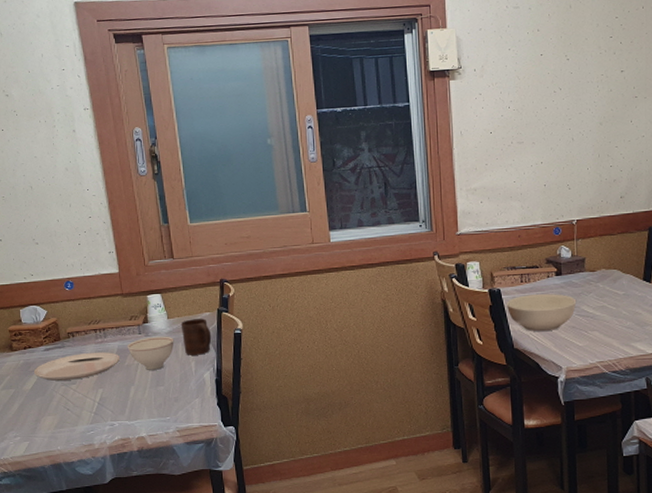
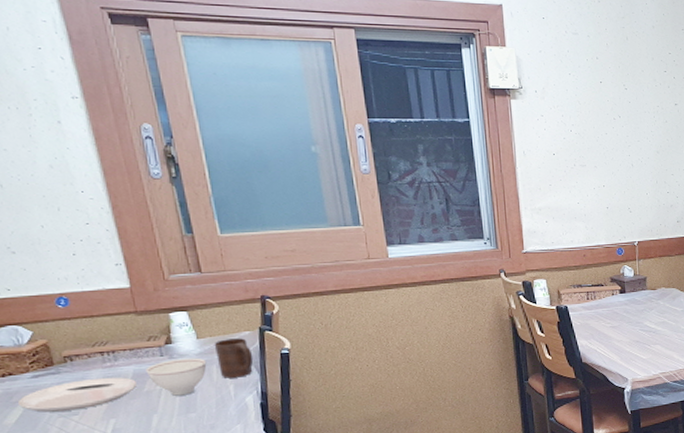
bowl: present [506,294,577,332] -> none [573,310,640,347]

